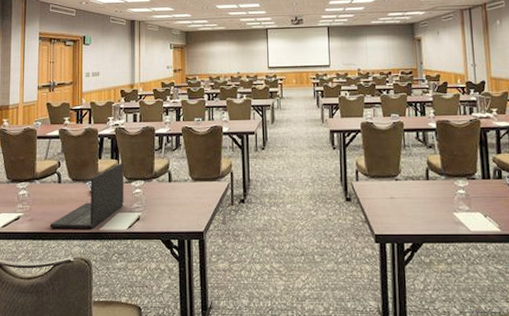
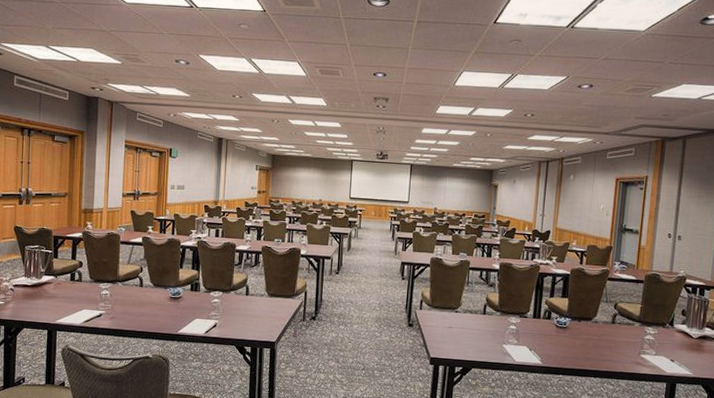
laptop: present [49,162,124,229] -> none [130,273,204,331]

